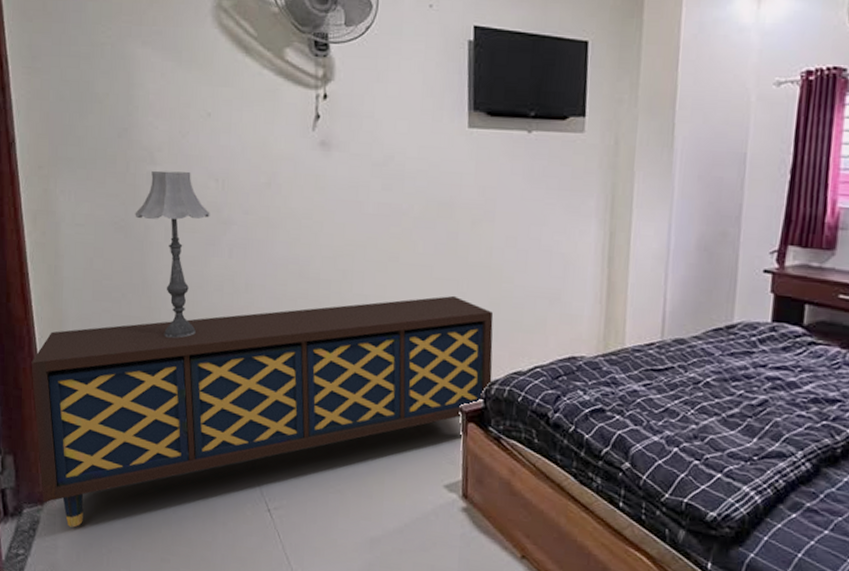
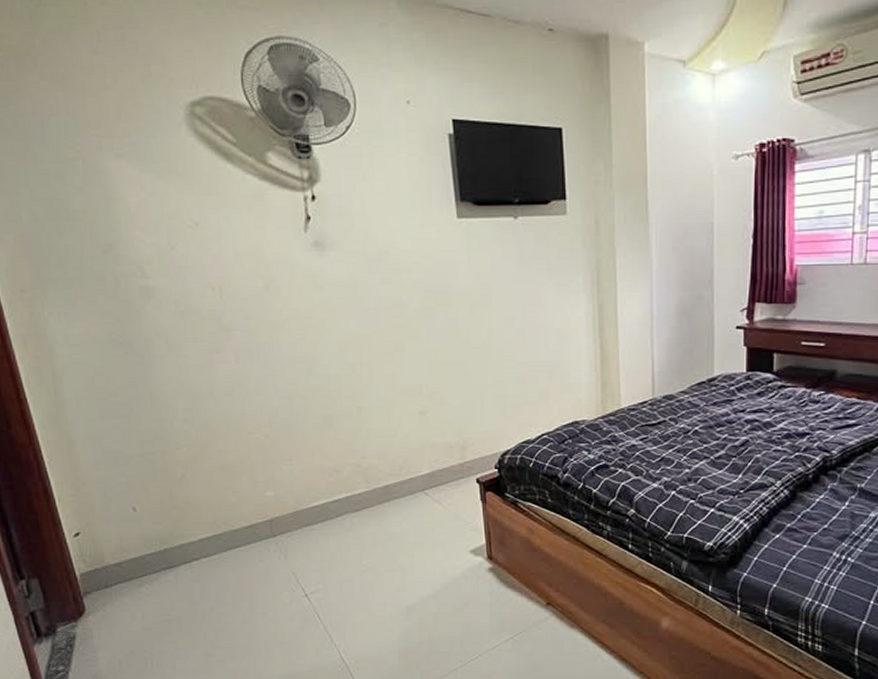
sideboard: present [31,295,494,528] -> none [43,377,504,638]
table lamp: present [135,170,210,338] -> none [132,282,212,446]

